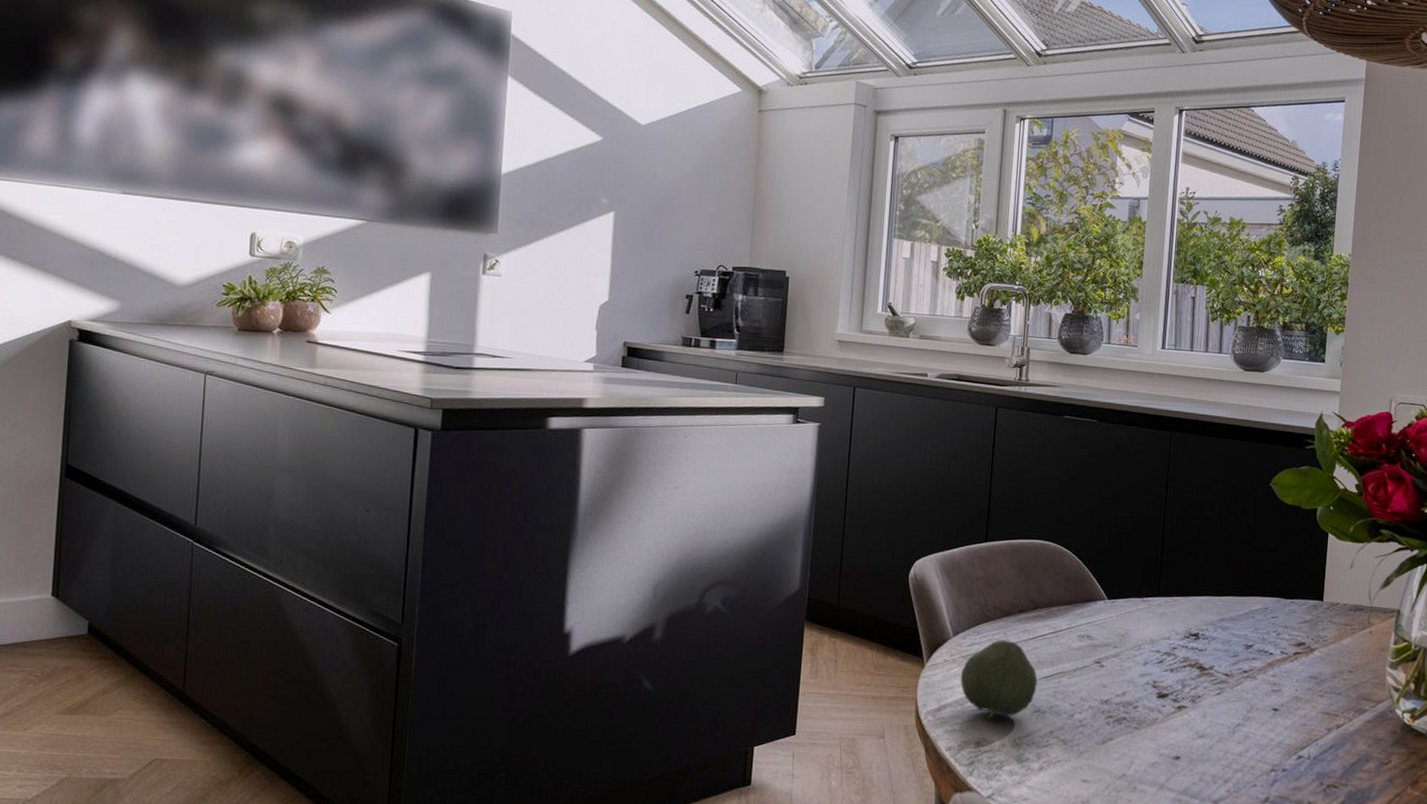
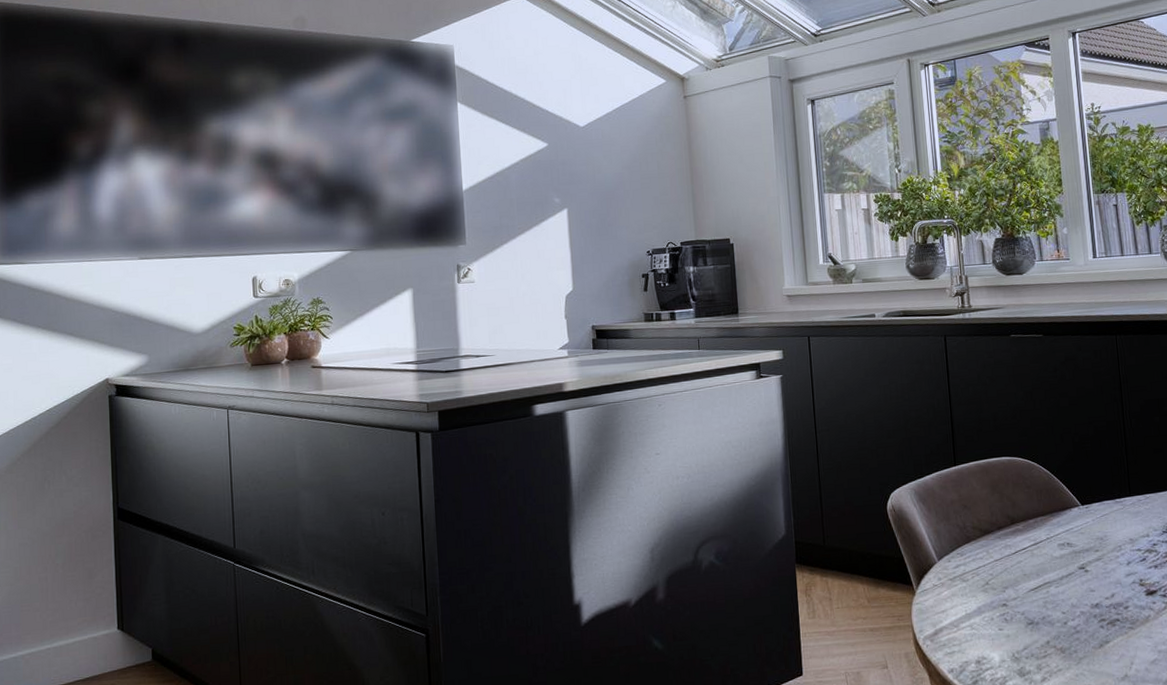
fruit: present [960,640,1038,720] -> none [951,557,1027,638]

